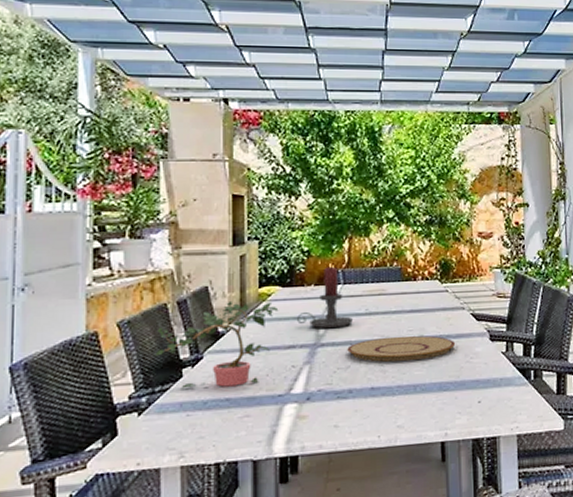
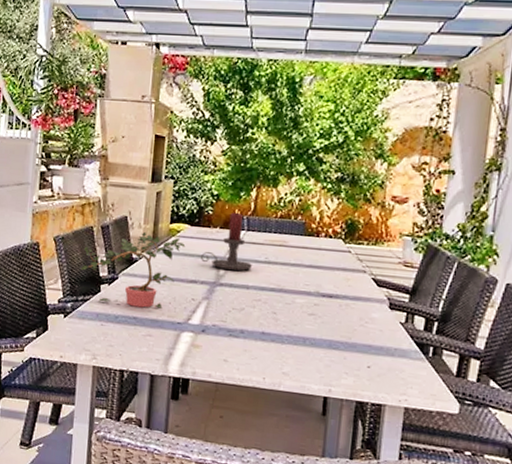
plate: present [347,335,456,362] -> none [243,287,352,316]

